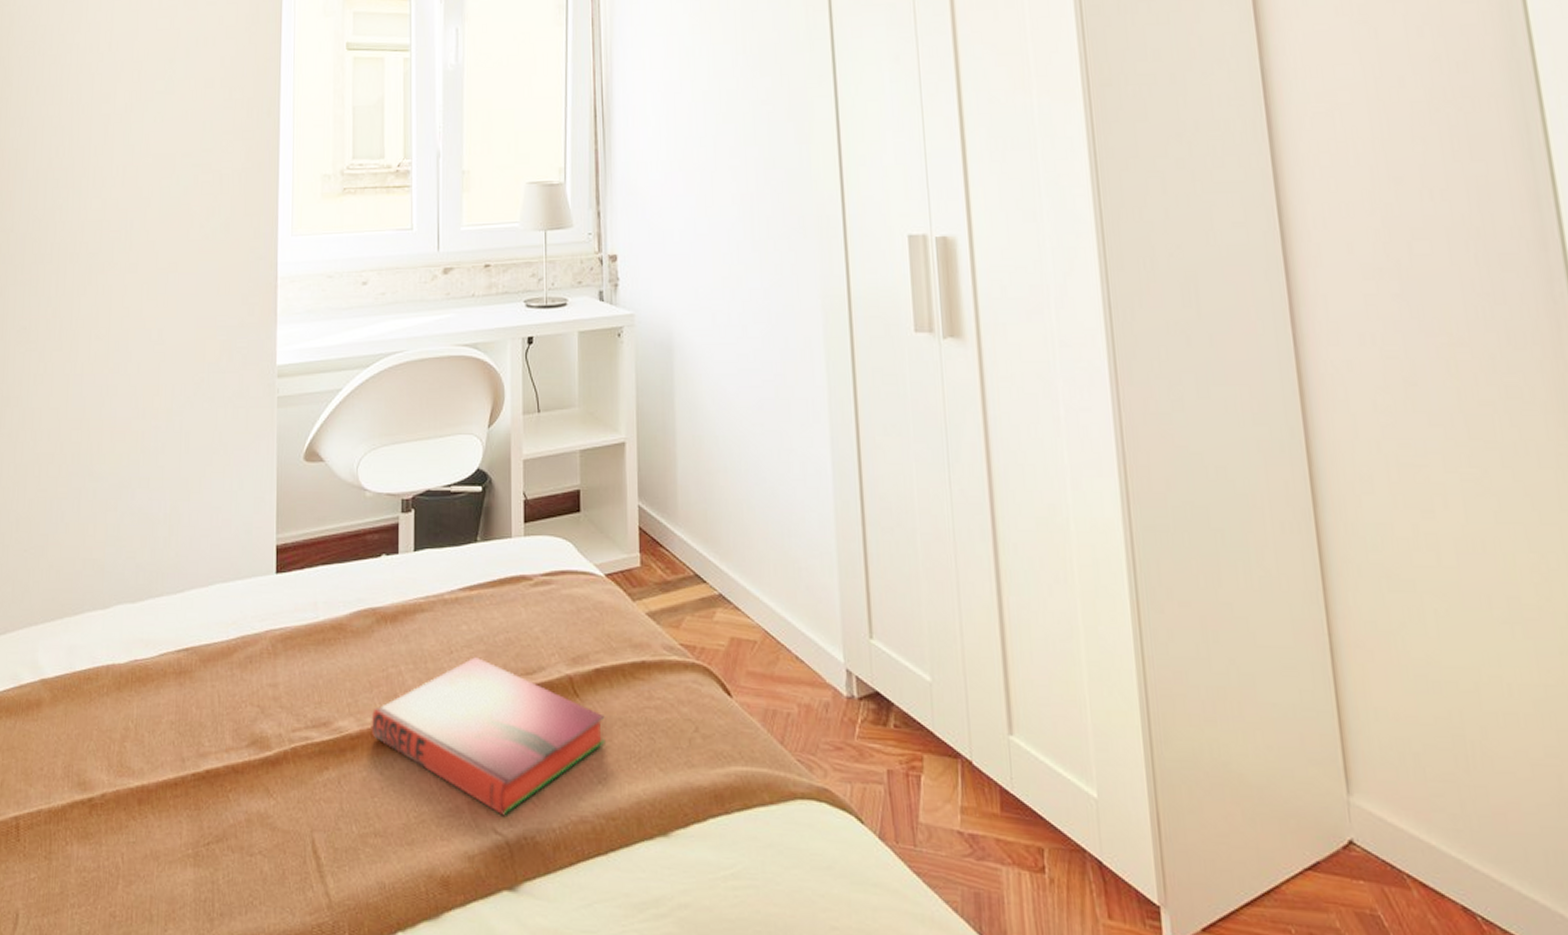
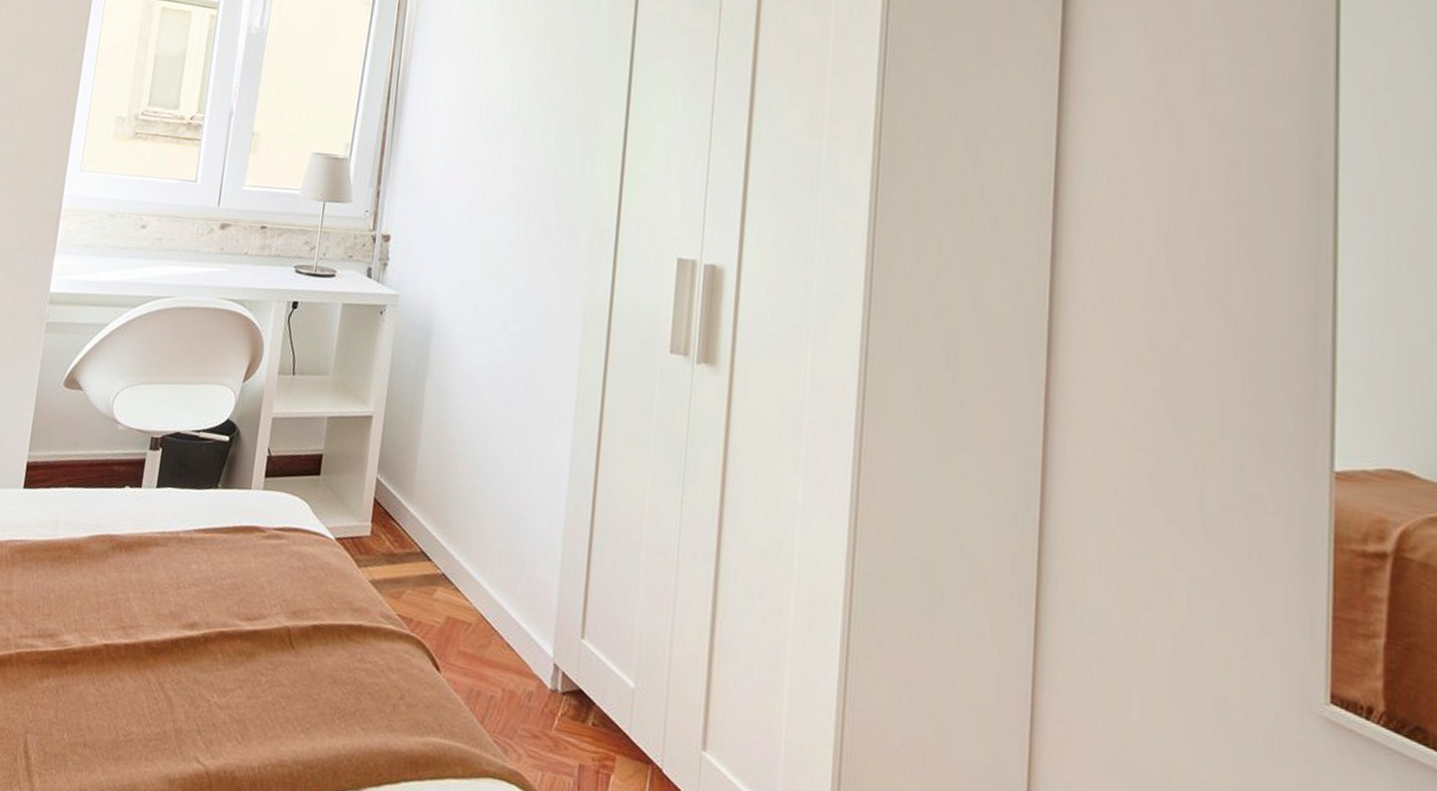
hardback book: present [371,656,605,816] -> none [93,595,316,748]

